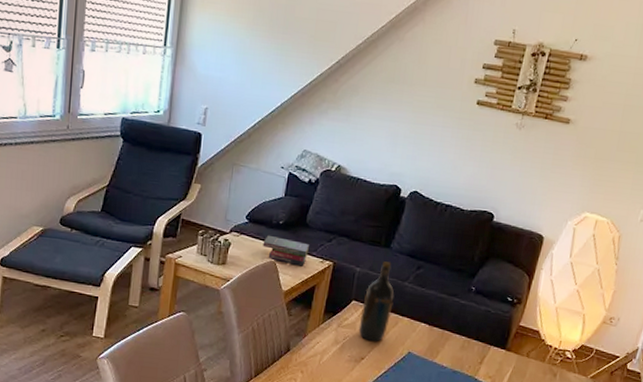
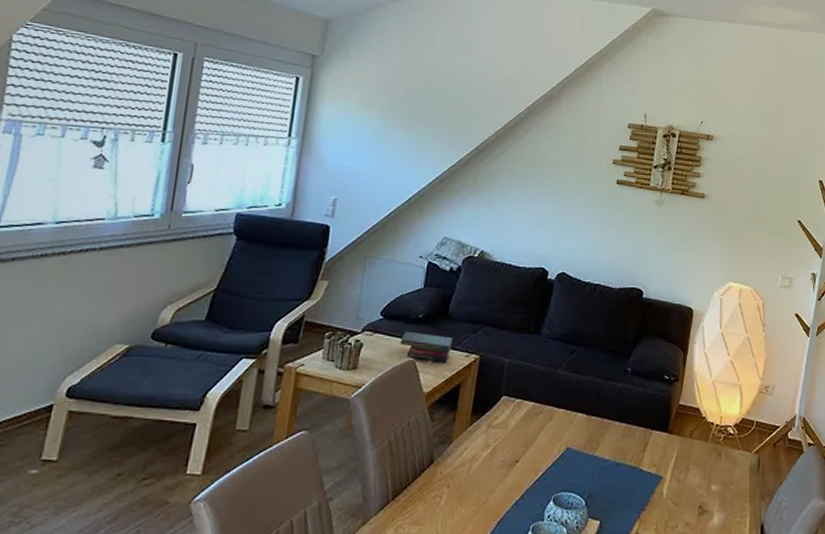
wine bottle: present [358,261,395,342] -> none [511,349,548,441]

